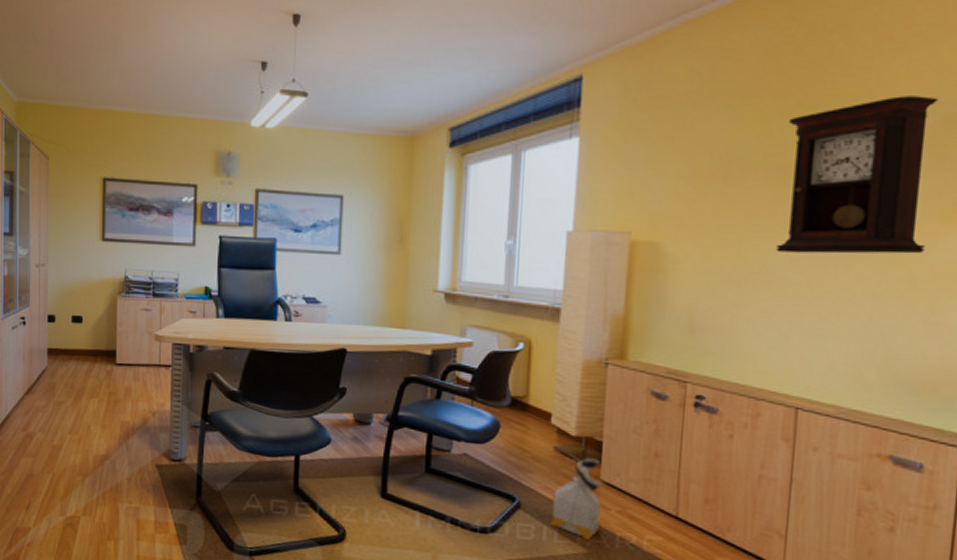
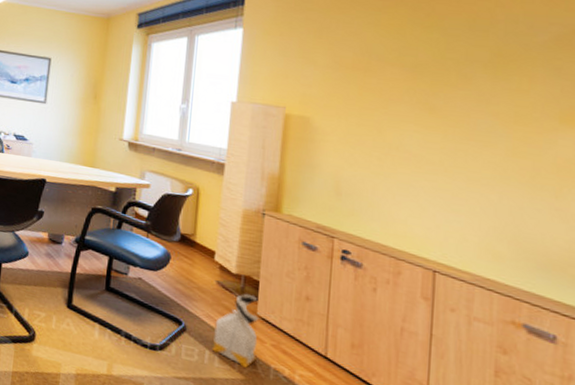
pendulum clock: present [776,96,938,254] -> none [412,16,551,148]

